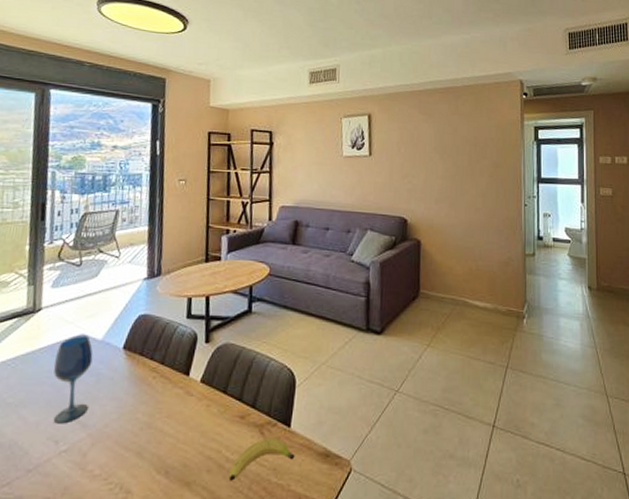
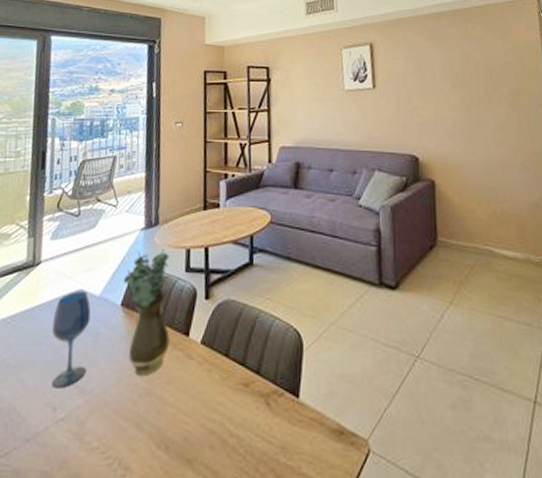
vase: none [126,298,171,411] -> present [123,249,170,375]
fruit: present [228,437,295,481] -> none [233,409,305,460]

